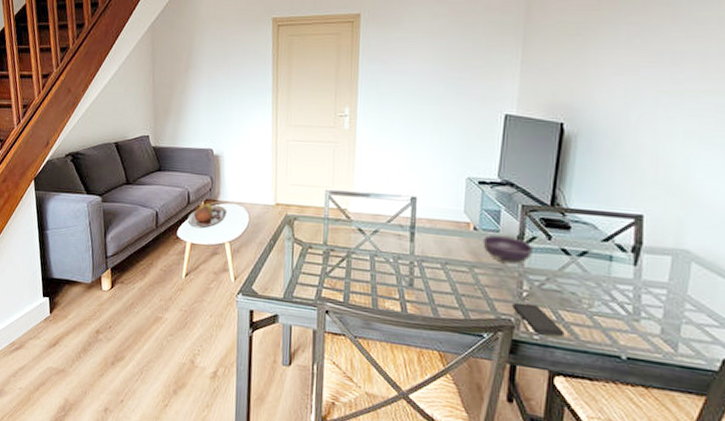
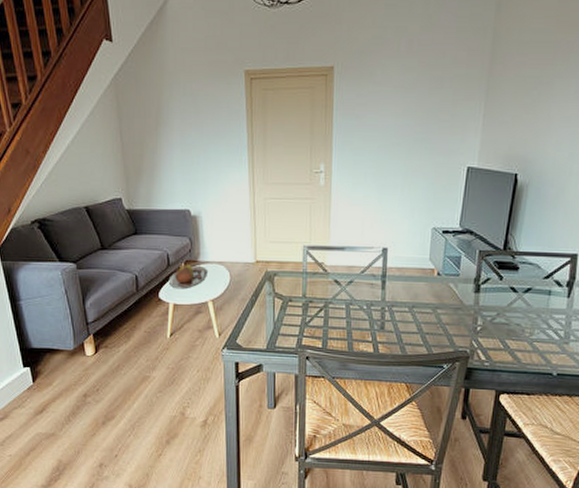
bowl: present [482,234,534,264] -> none [445,278,488,303]
mobile phone: present [512,303,565,336] -> none [468,336,510,362]

